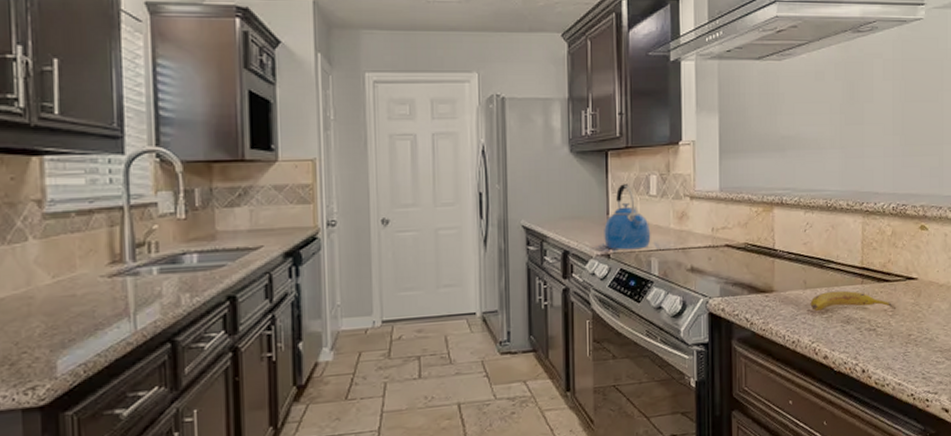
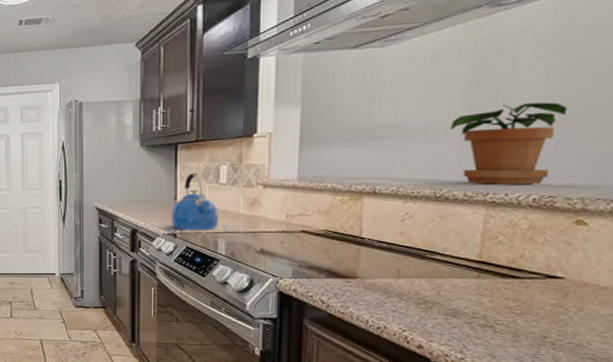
fruit: present [810,290,897,312] -> none [403,283,528,309]
potted plant: none [834,120,908,195] -> present [451,102,568,185]

